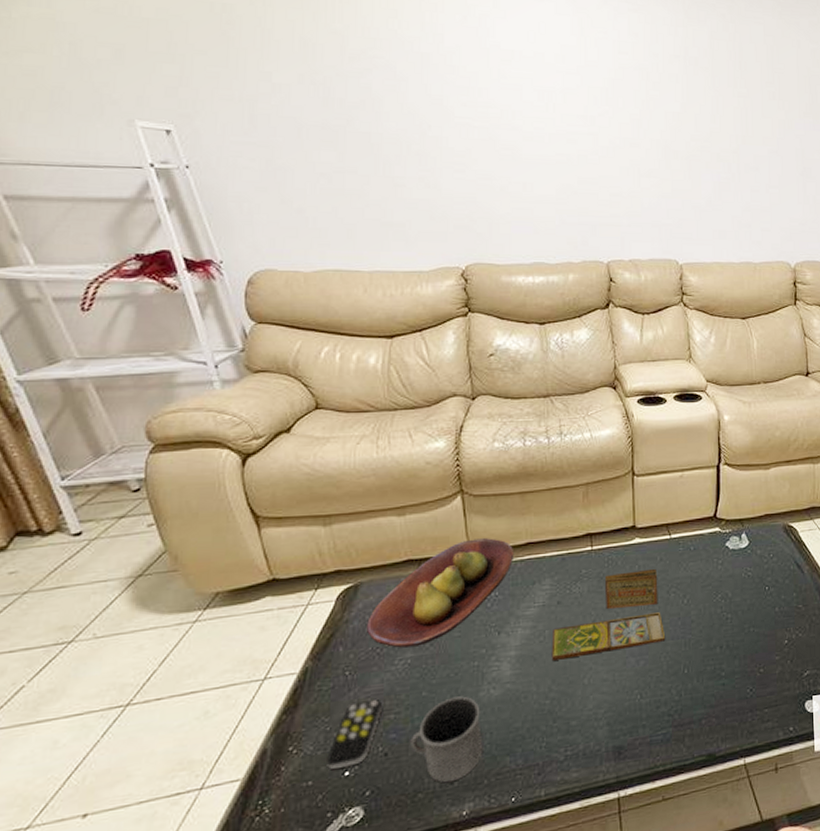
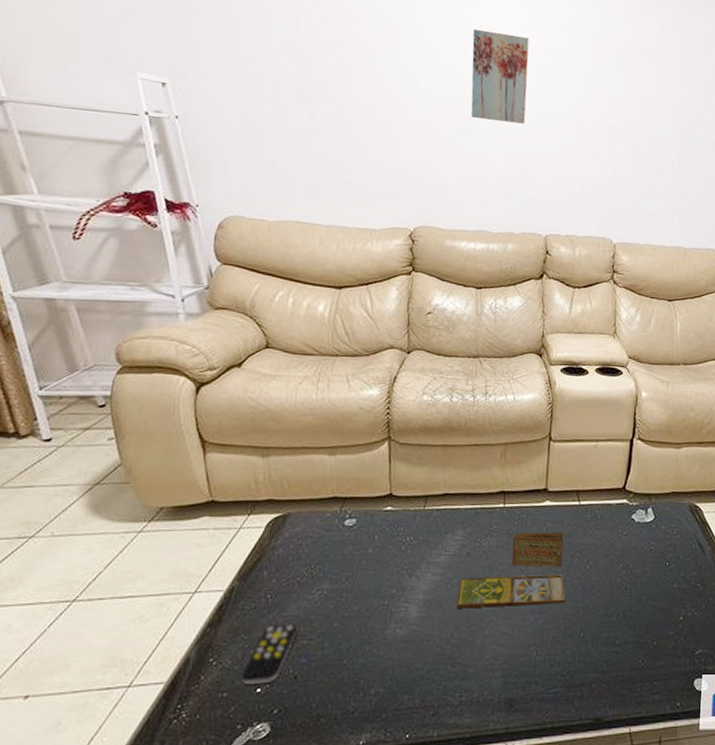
fruit bowl: present [365,538,514,648] -> none [289,484,432,579]
mug: present [410,696,483,783] -> none [318,631,386,712]
wall art: none [509,48,574,147] -> present [470,28,529,124]

